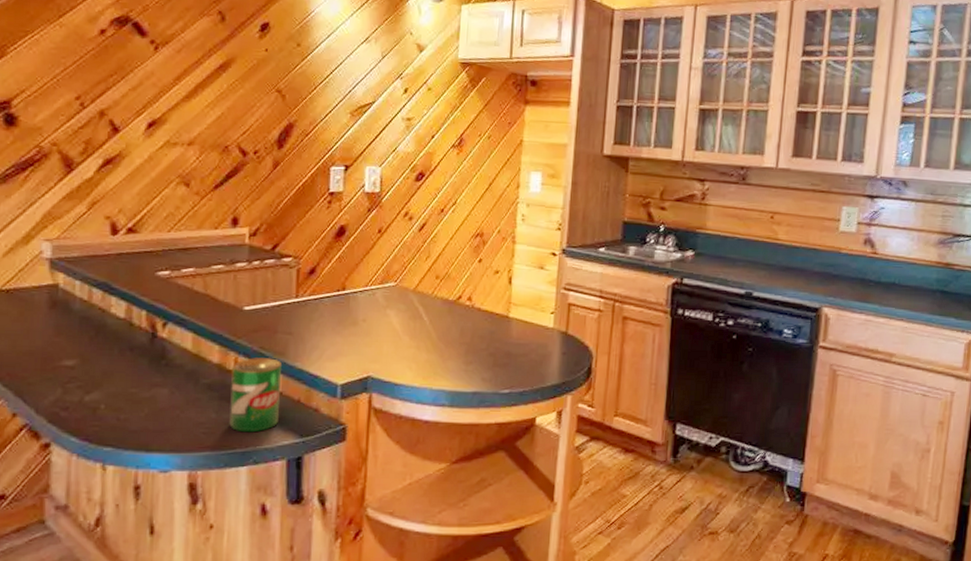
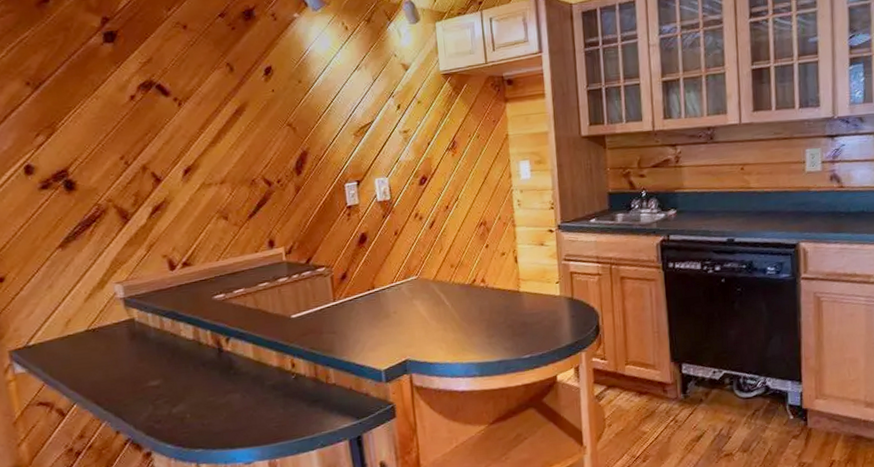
can: present [229,358,281,433] -> none [290,355,336,422]

